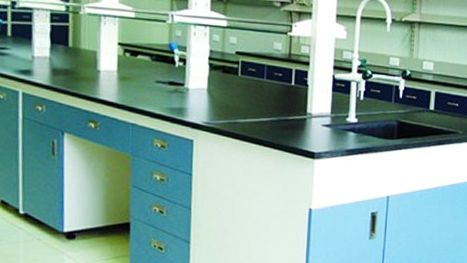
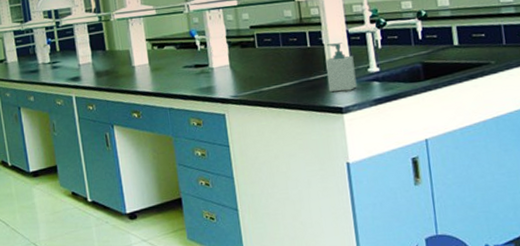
soap bottle: none [304,86,335,137] -> present [326,42,357,92]

